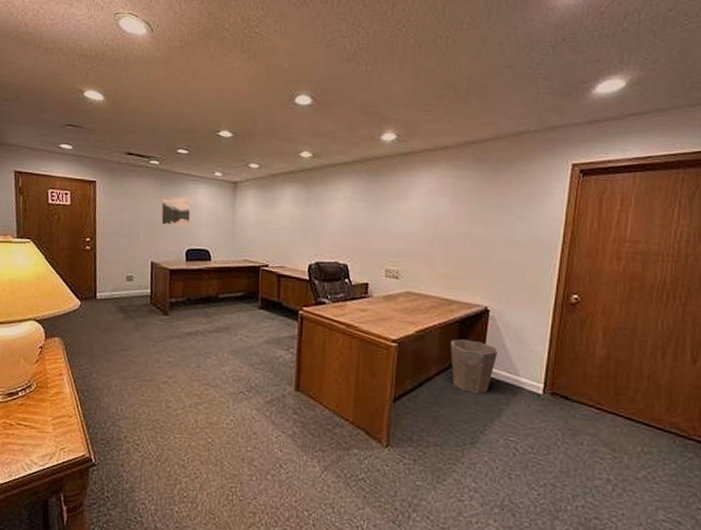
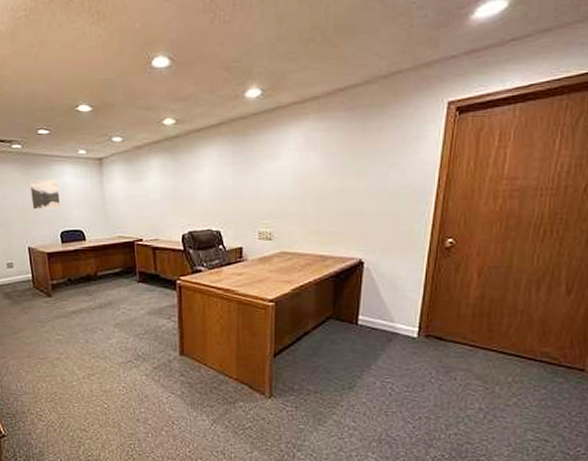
waste bin: present [451,339,497,394] -> none [327,292,372,343]

